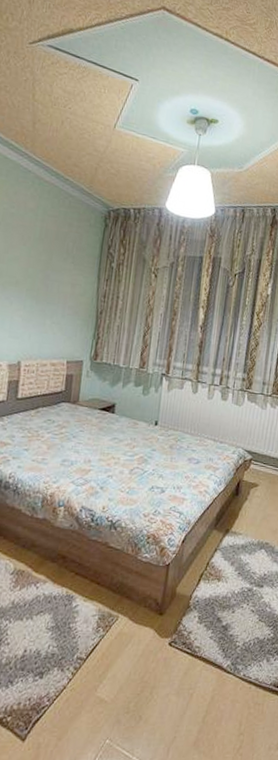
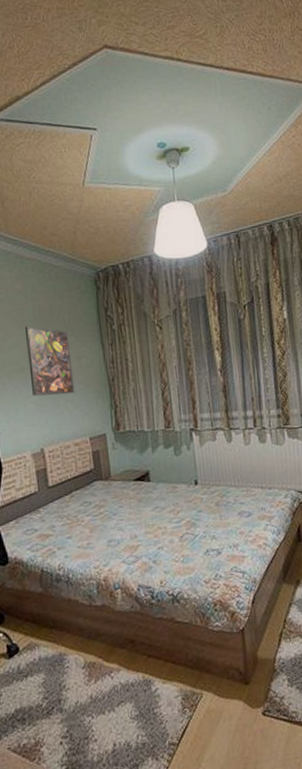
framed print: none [22,243,69,317] -> present [25,325,75,396]

